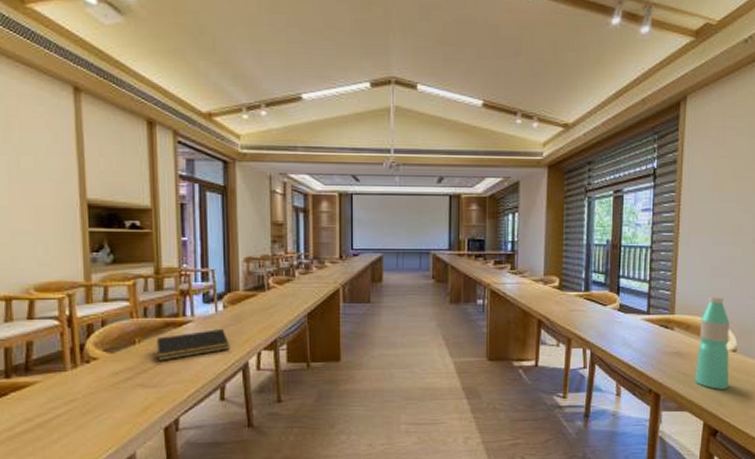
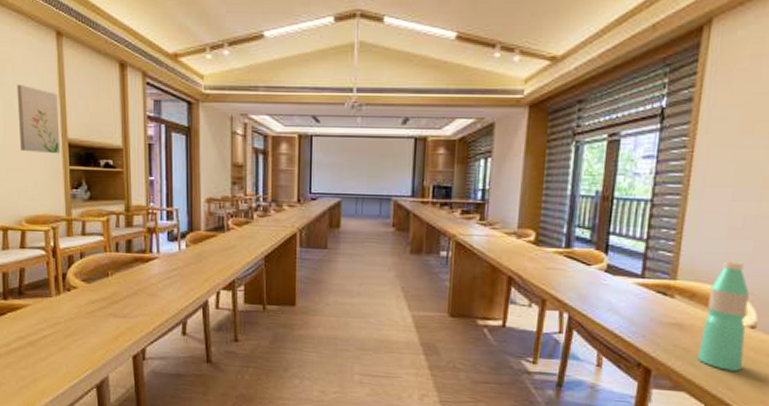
wall art: none [24,140,78,216] -> present [16,83,61,154]
notepad: present [156,329,230,361] -> none [126,267,191,294]

